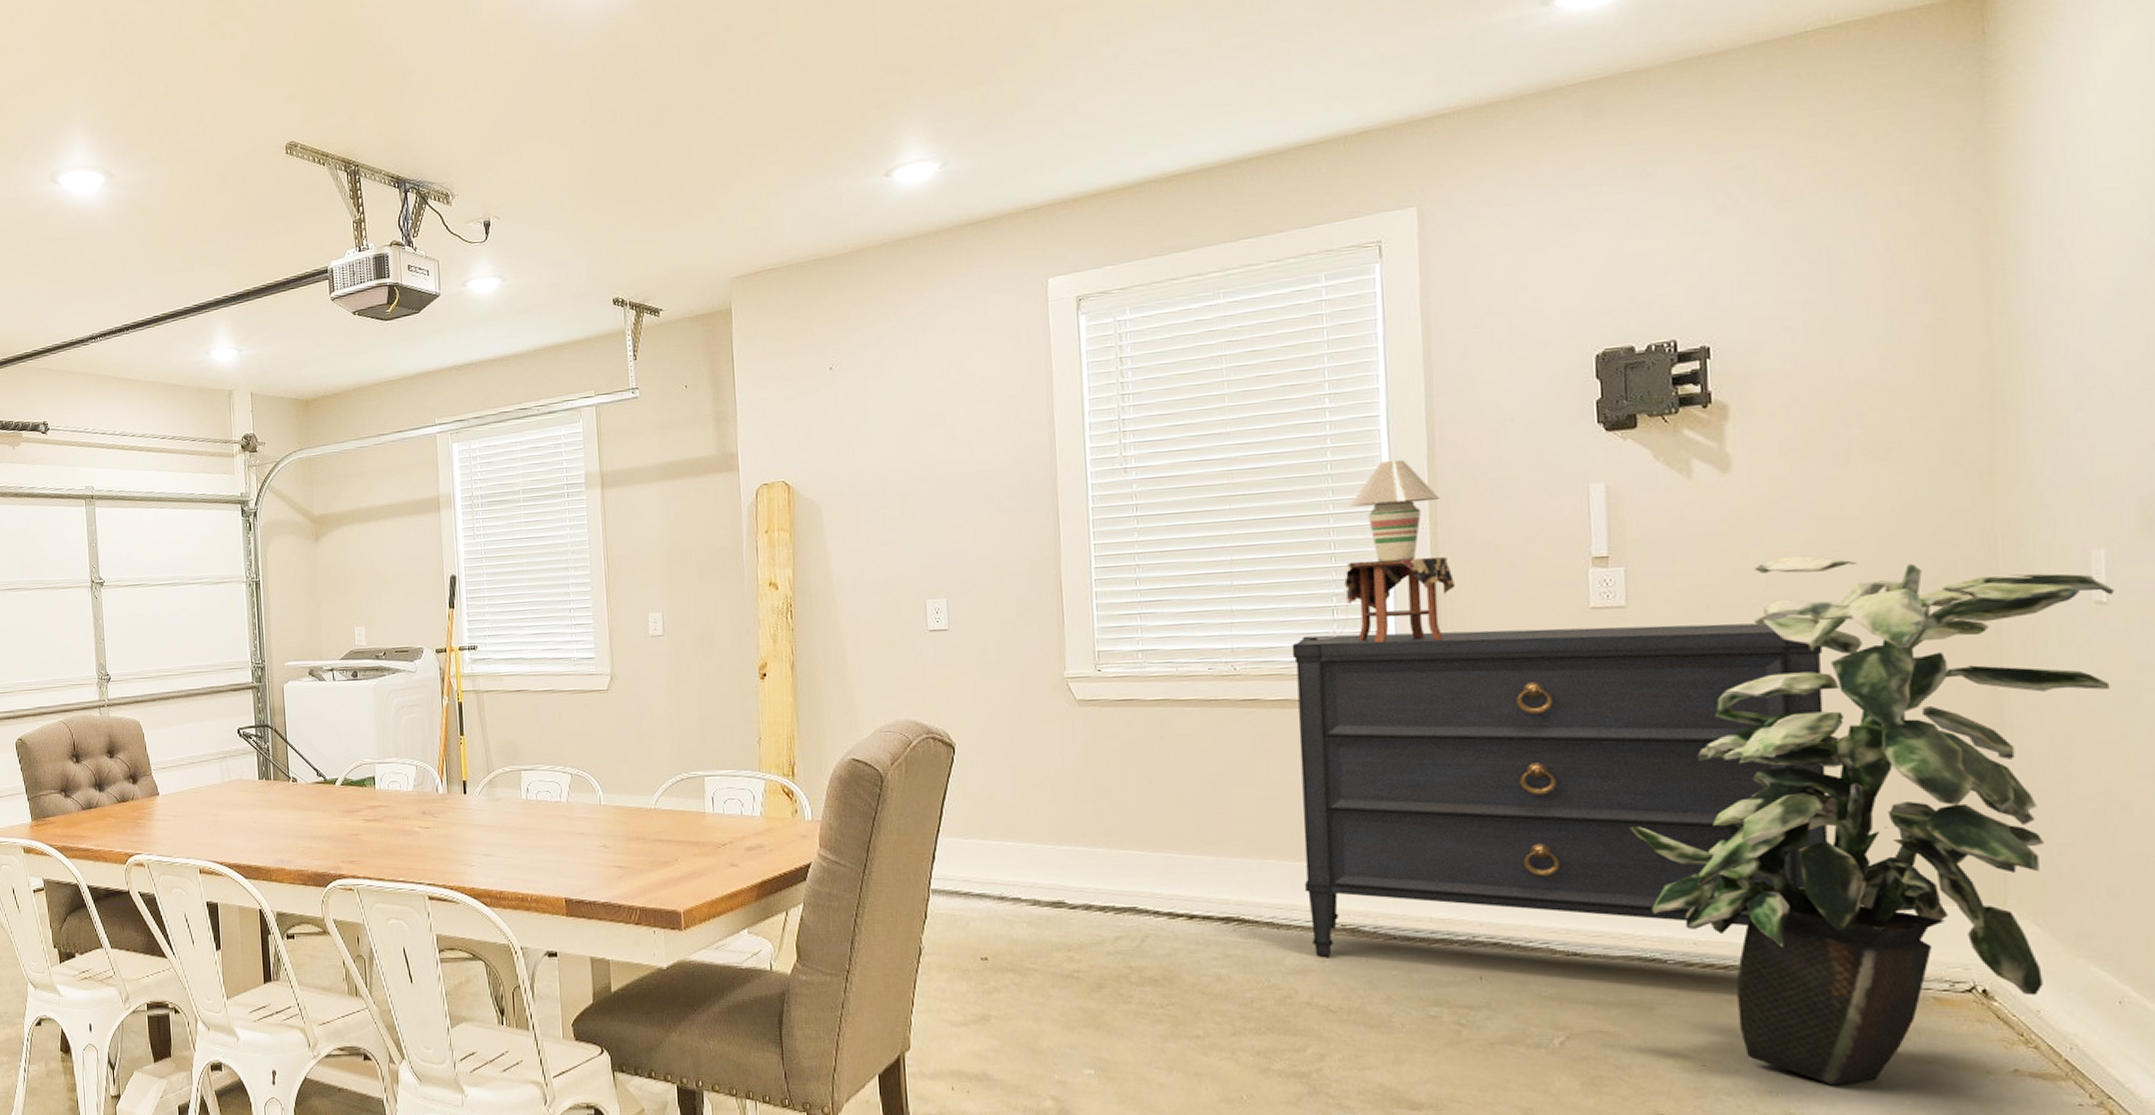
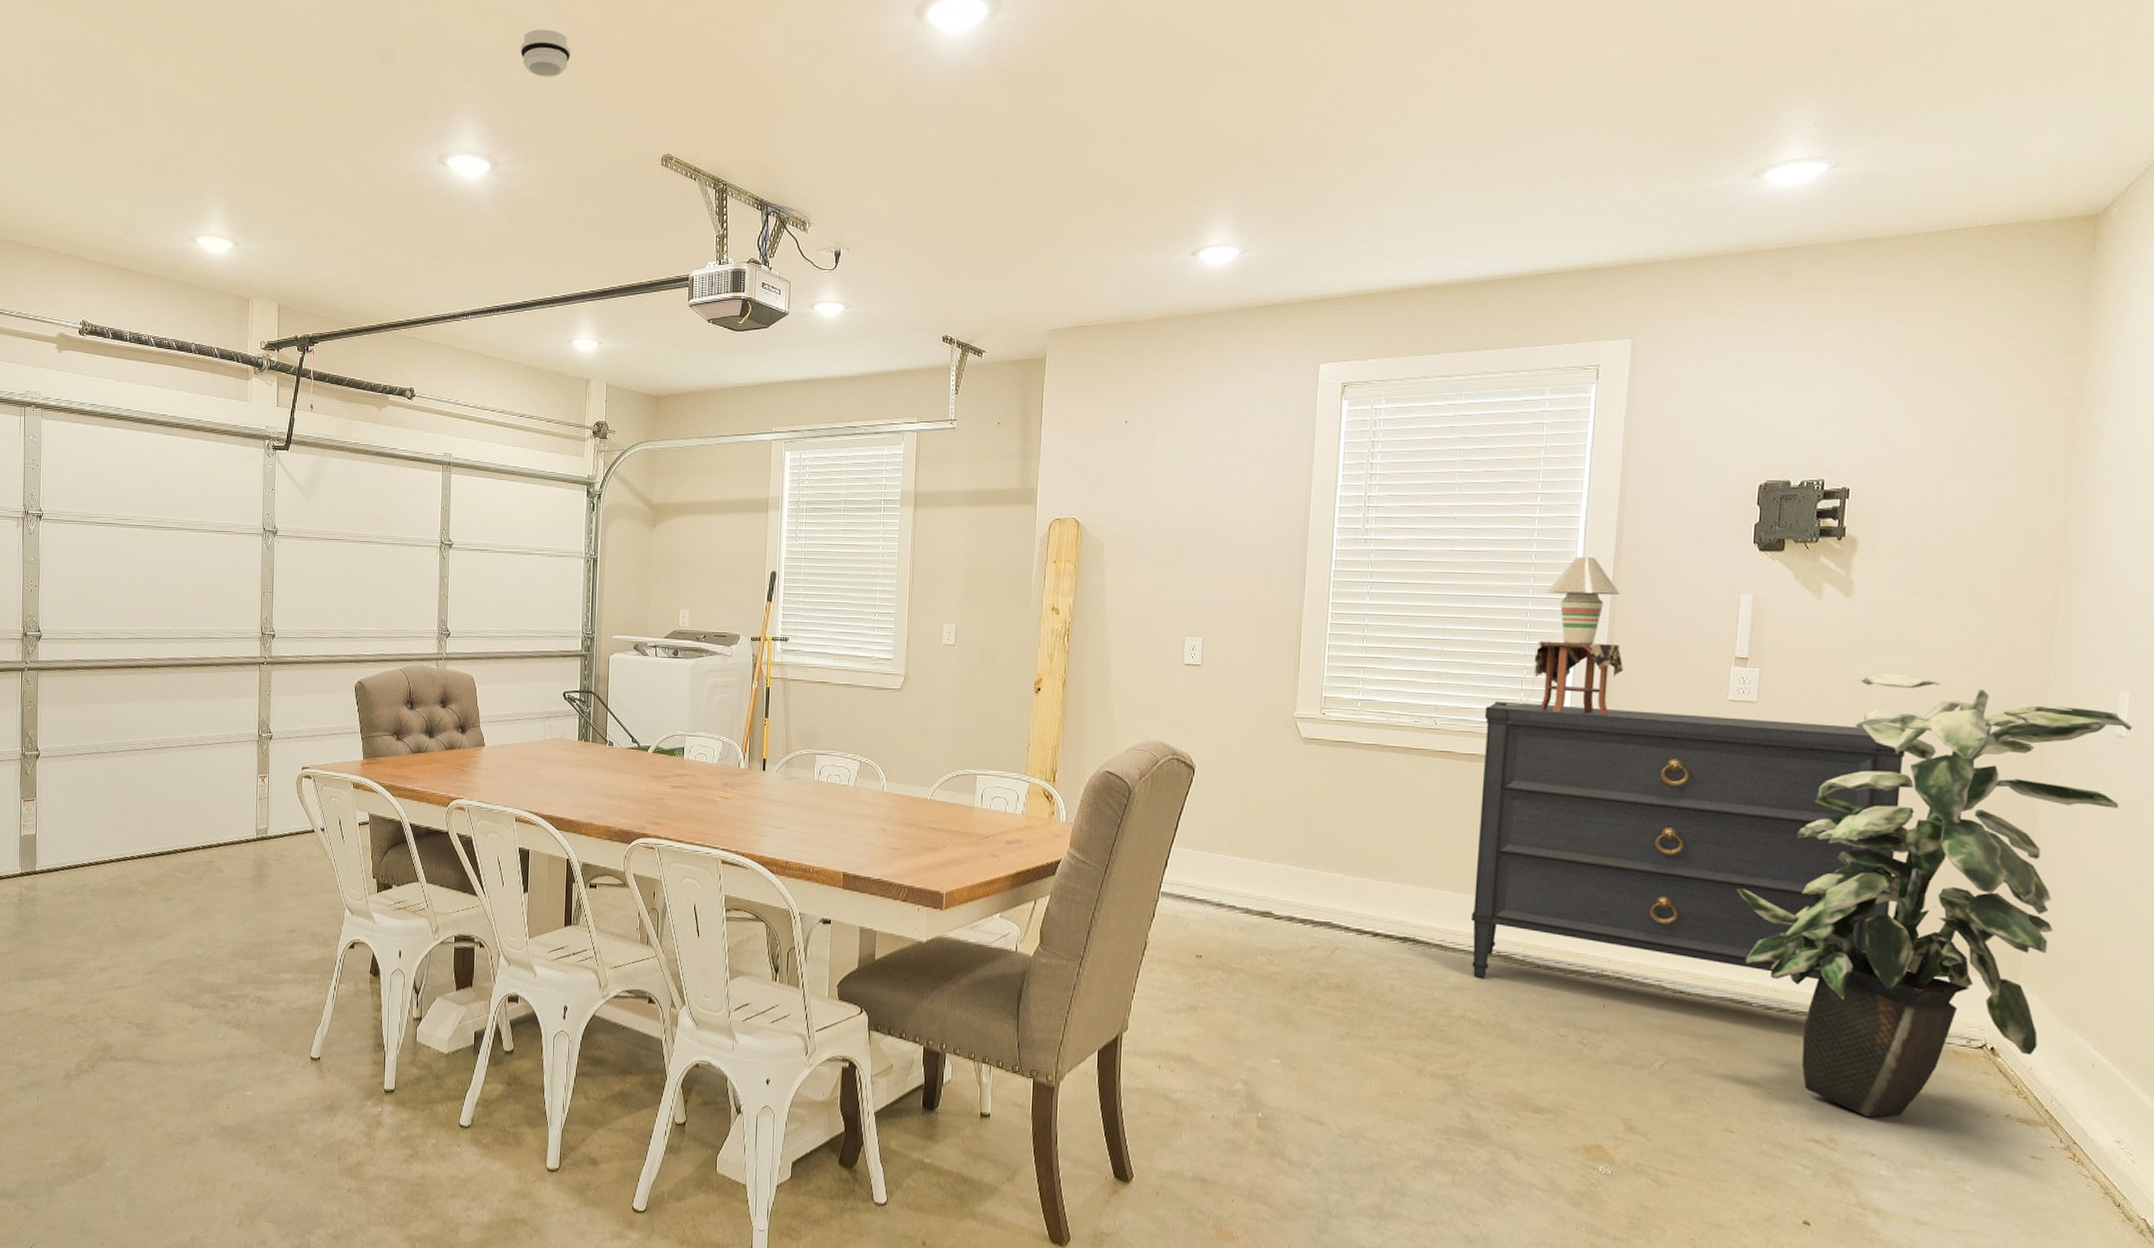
smoke detector: none [124,27,179,78] -> present [520,29,571,77]

